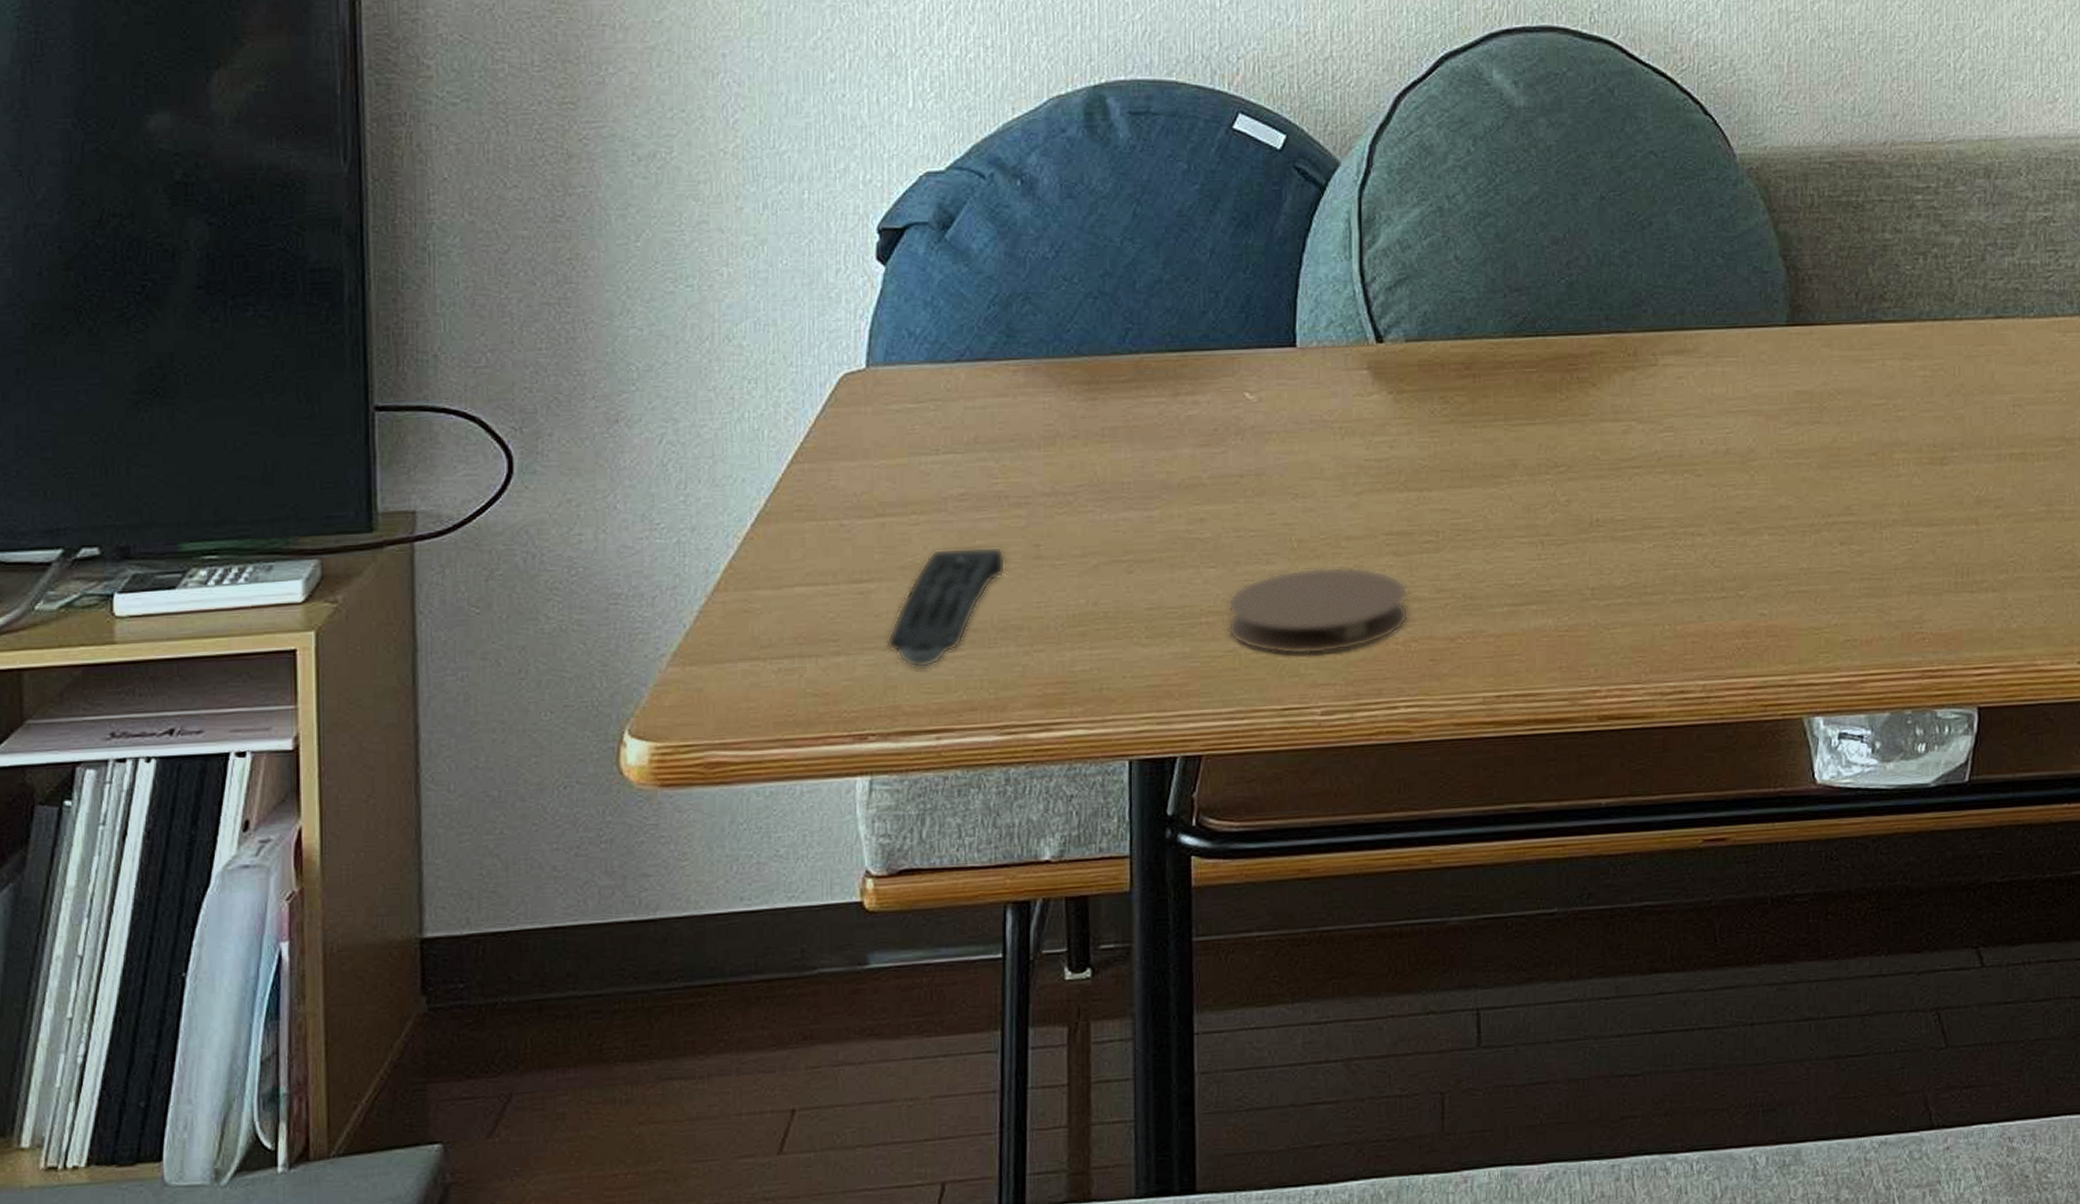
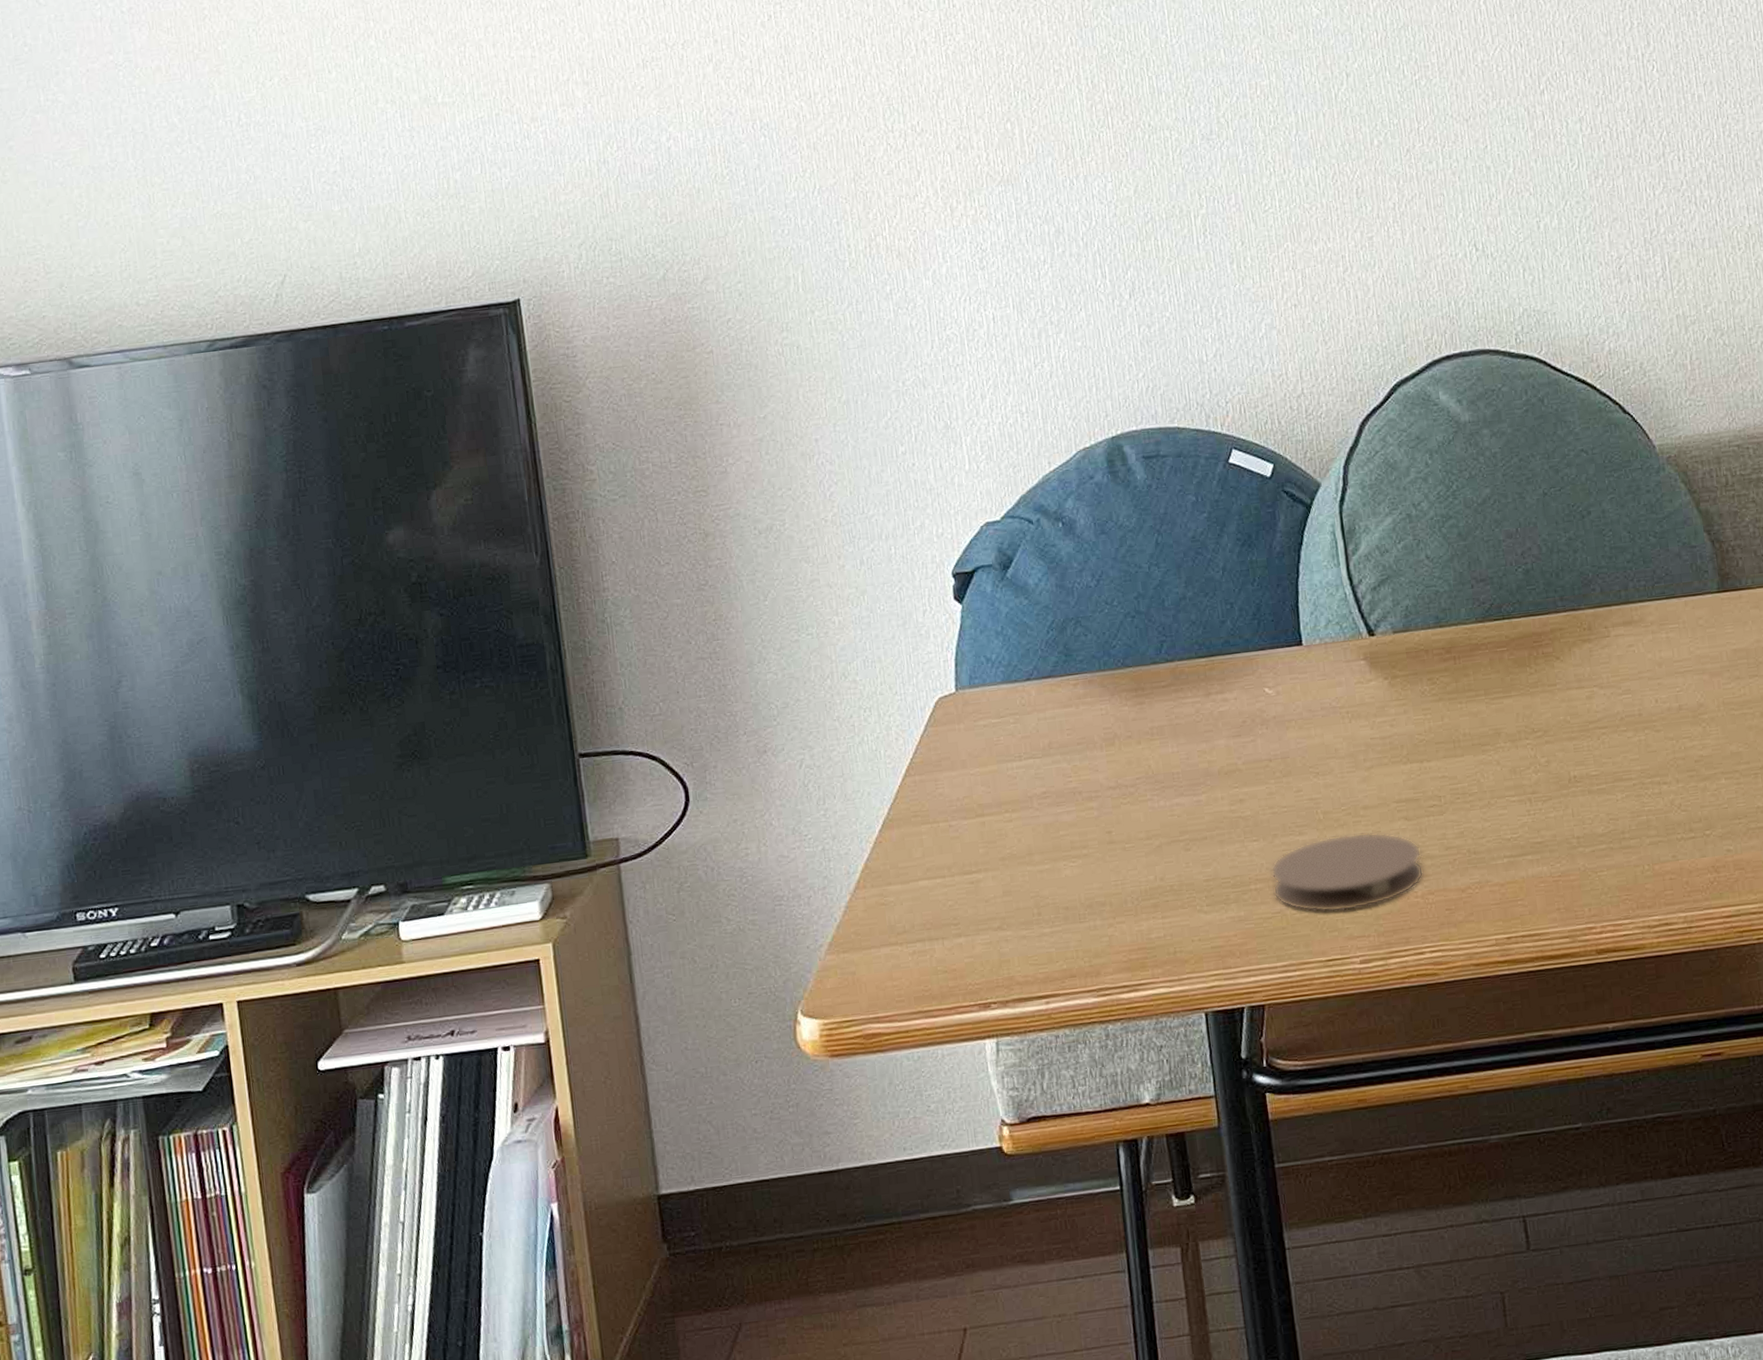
remote control: present [886,546,1006,669] -> none [996,835,1087,944]

